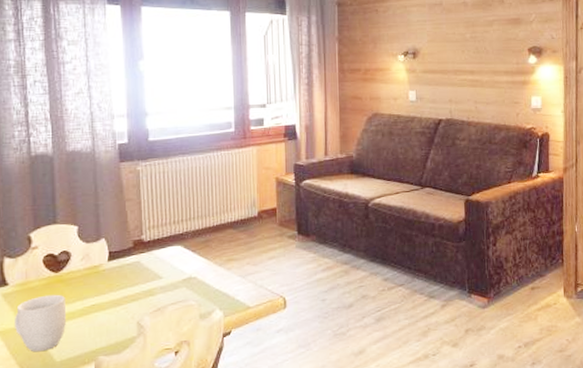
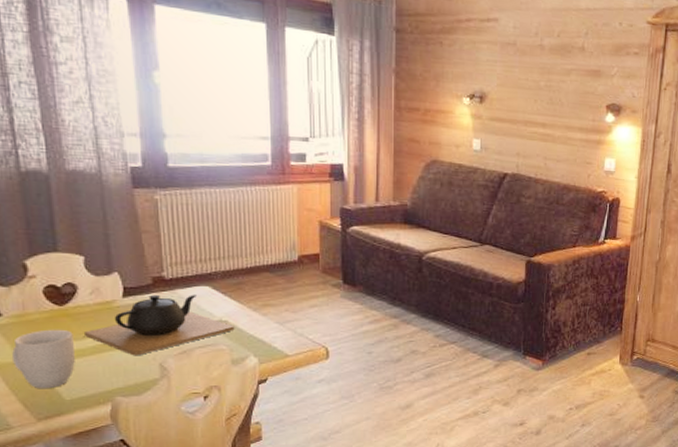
teapot: none [75,254,203,316] -> present [85,294,235,356]

